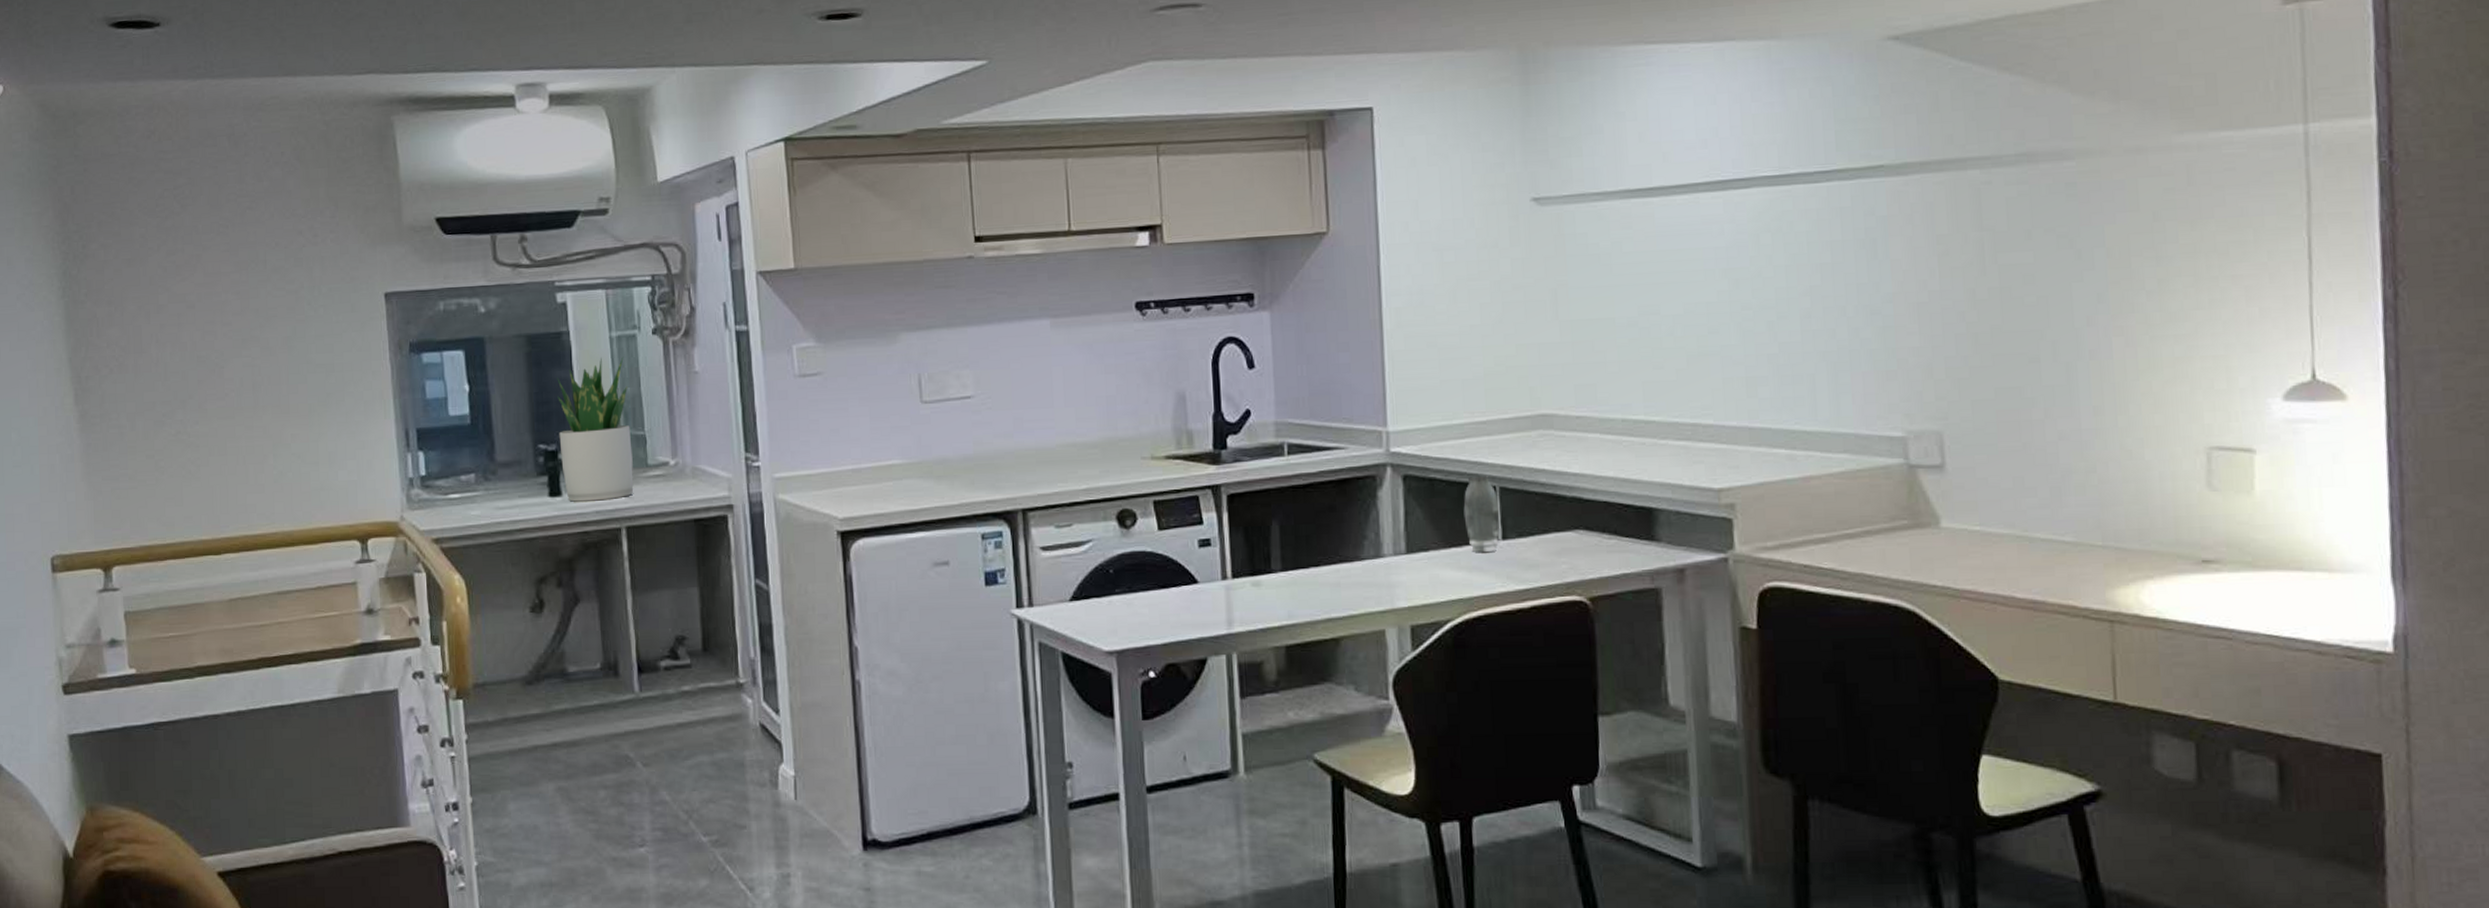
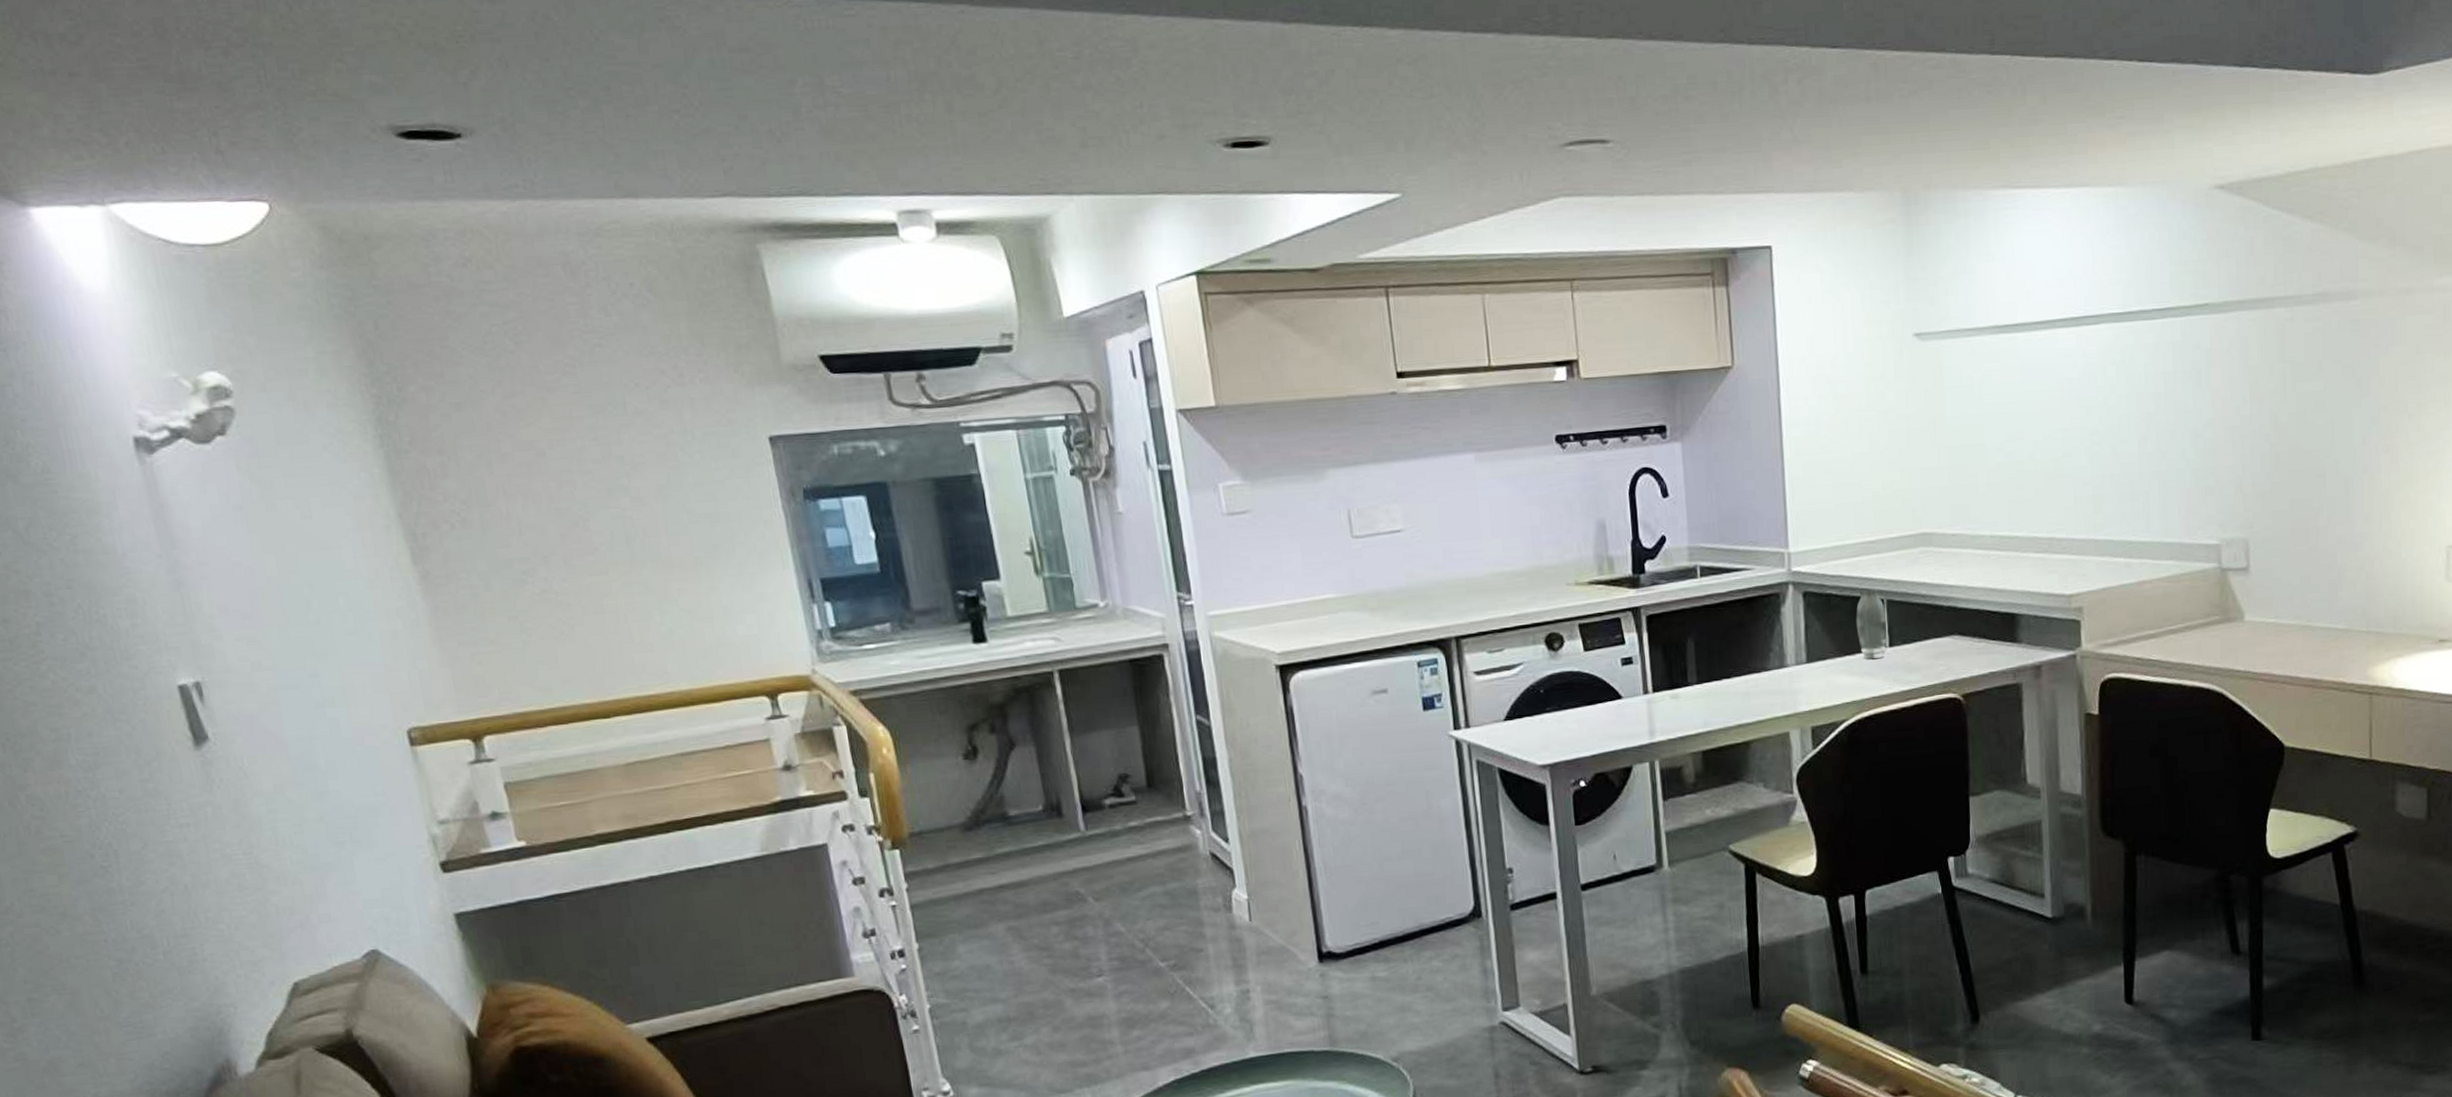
planter: present [557,356,634,502] -> none [971,499,1063,648]

